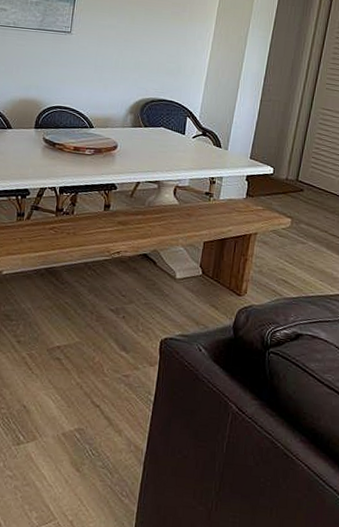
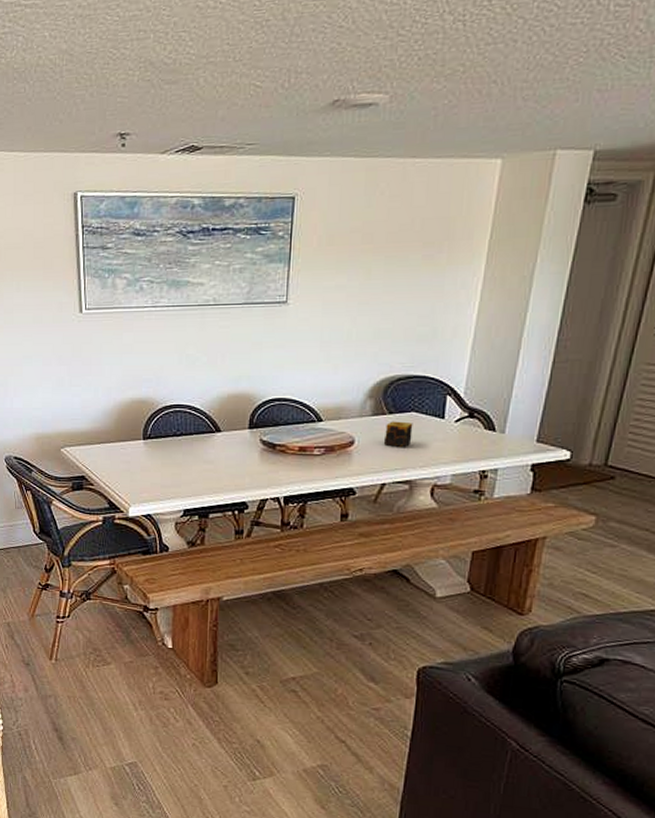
candle: none [139,133,162,154] -> present [383,421,413,447]

